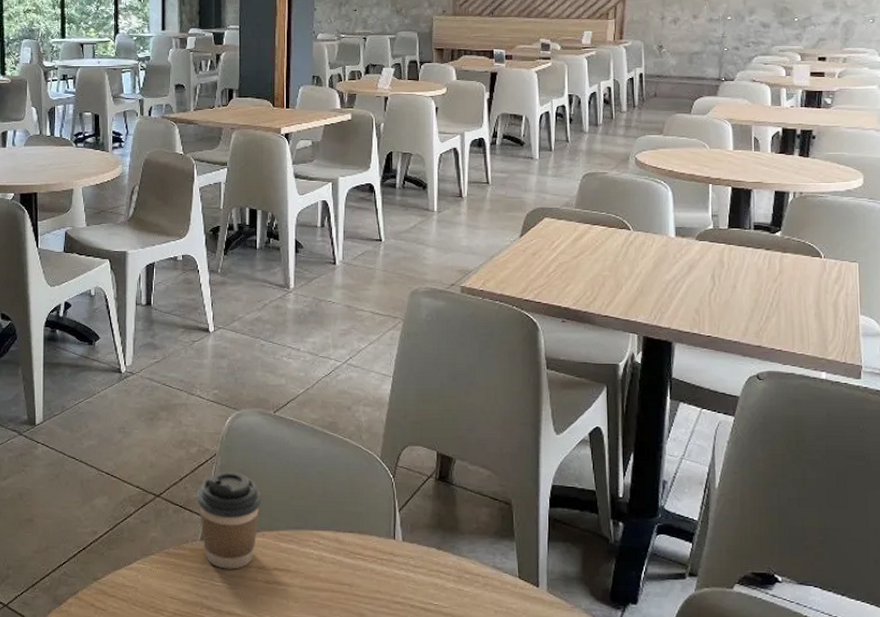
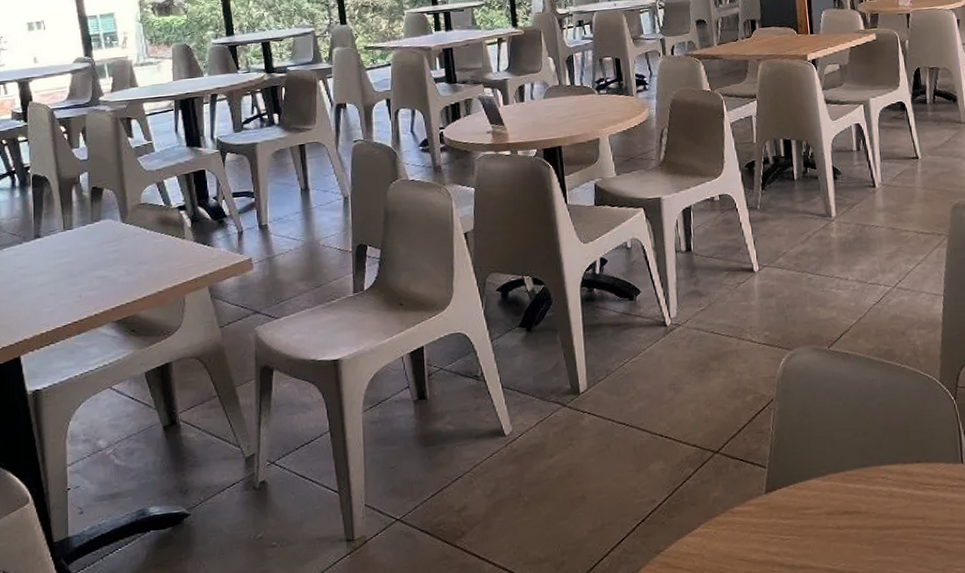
coffee cup: present [197,471,262,569] -> none [756,414,825,521]

